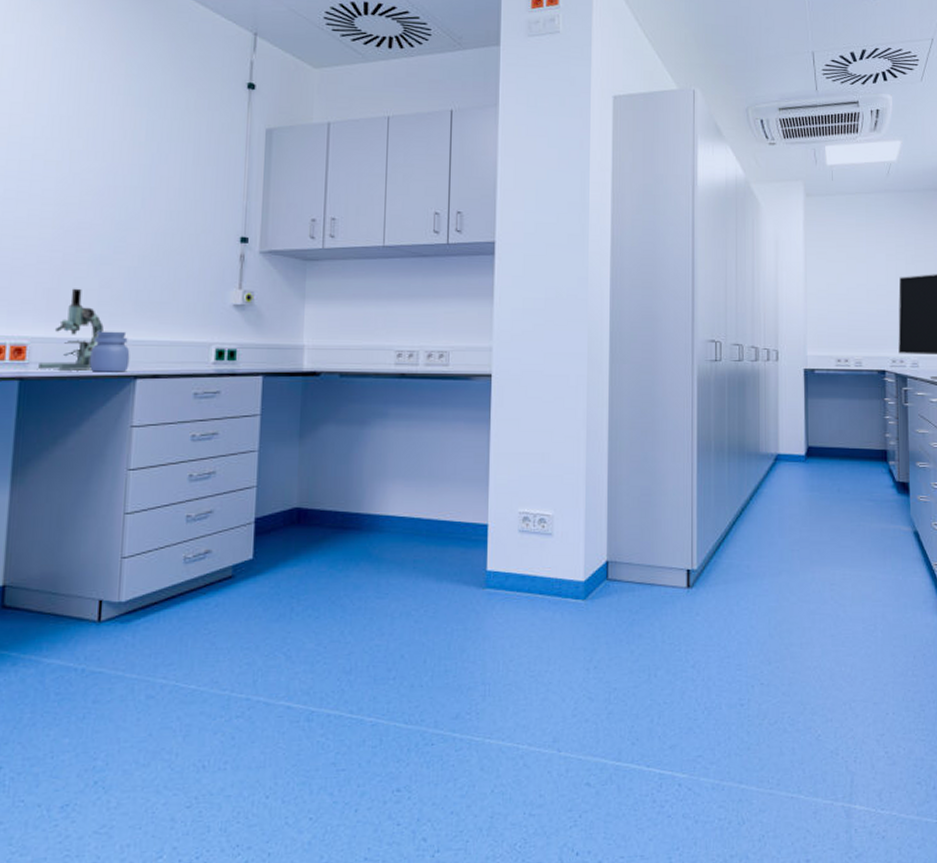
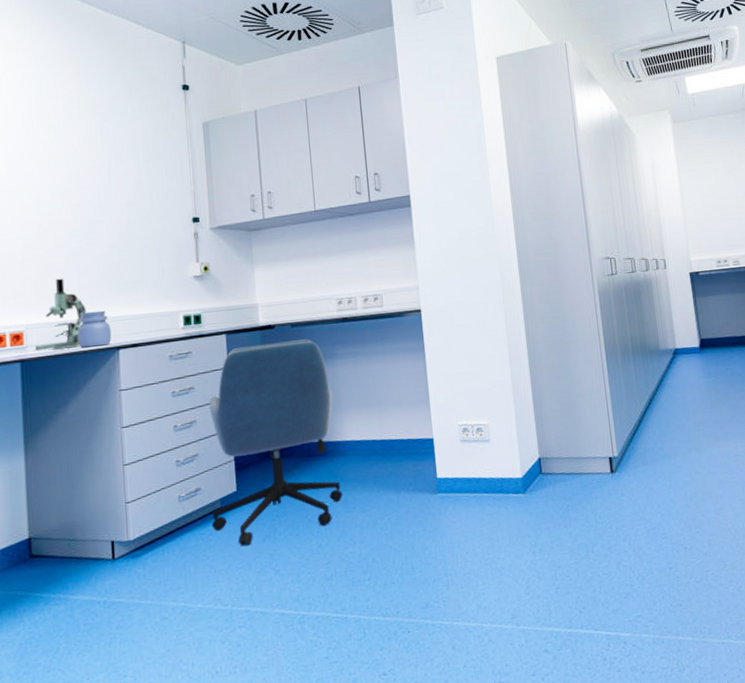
office chair: none [218,392,377,624] -> present [209,339,343,546]

